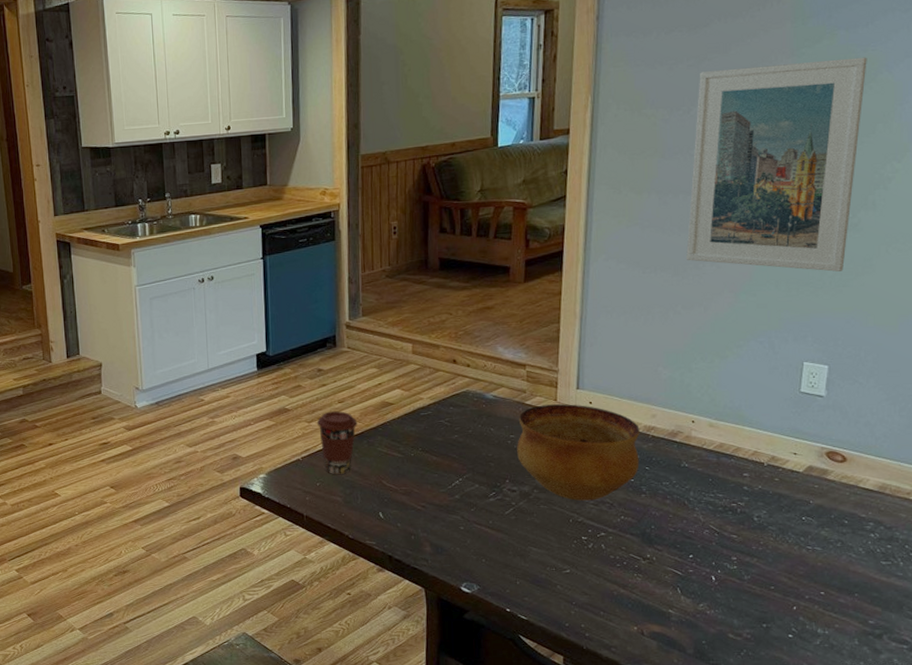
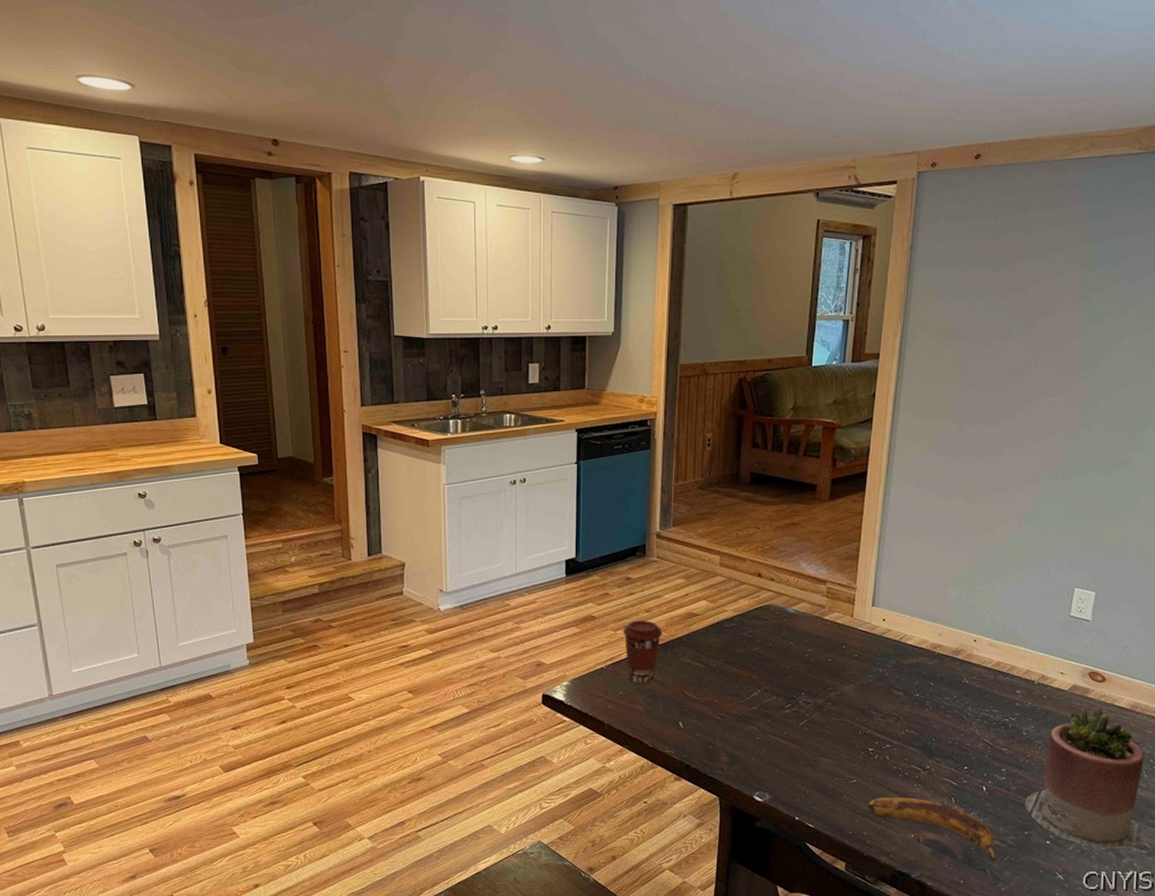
bowl: present [517,404,640,501] -> none [814,620,927,714]
banana: none [584,588,731,656] -> present [868,798,996,862]
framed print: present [686,57,867,272] -> none [978,306,1146,505]
succulent planter: none [761,489,902,643] -> present [1025,707,1144,848]

